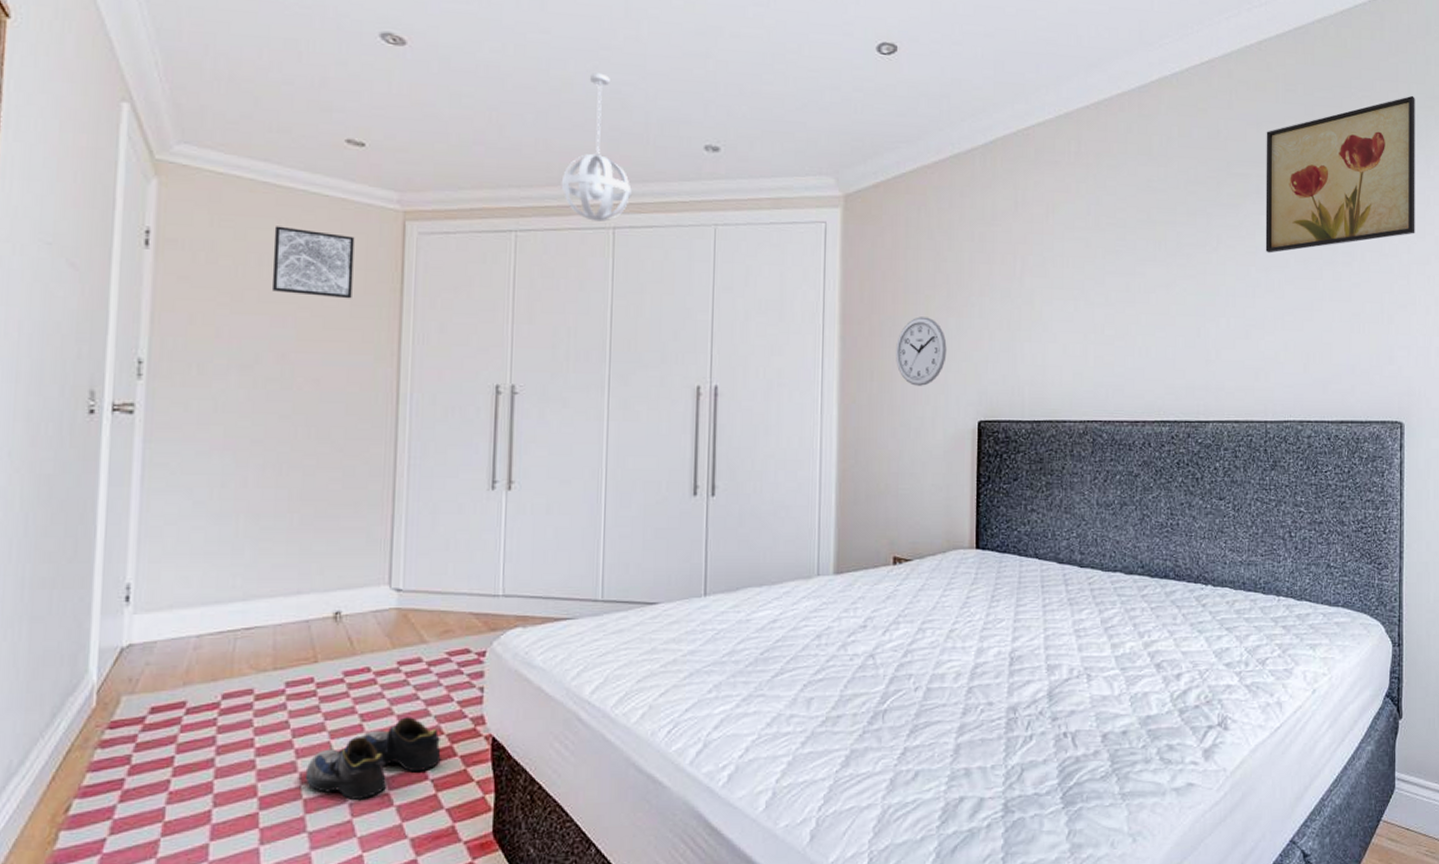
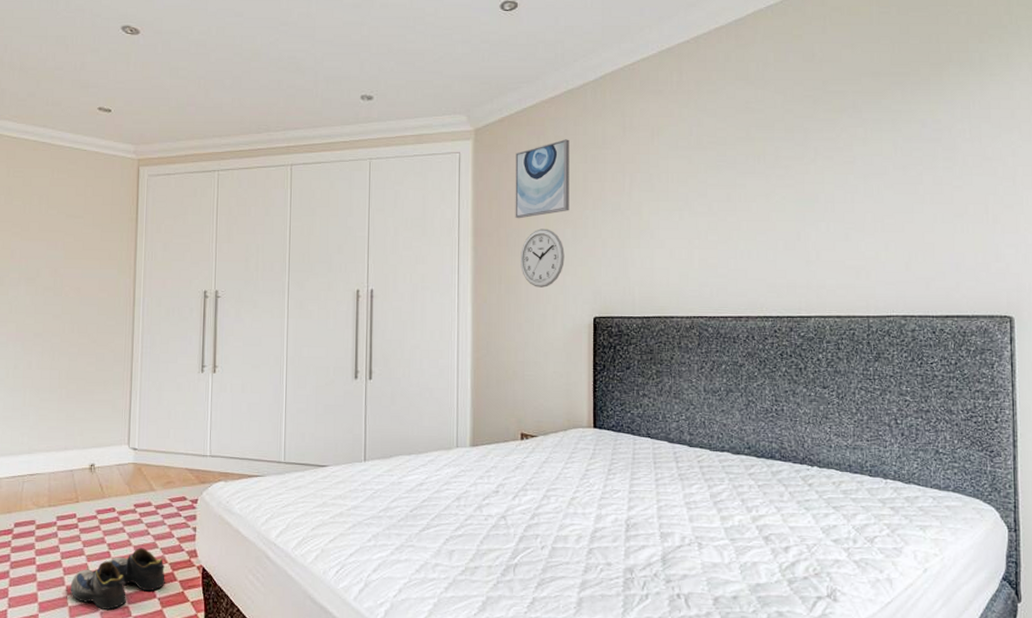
wall art: present [271,226,355,299] -> none [48,174,104,227]
pendant light: present [561,73,632,222] -> none [251,44,305,160]
wall art: none [890,212,955,305] -> present [515,139,570,219]
wall art: present [1265,95,1415,253] -> none [861,7,1020,162]

